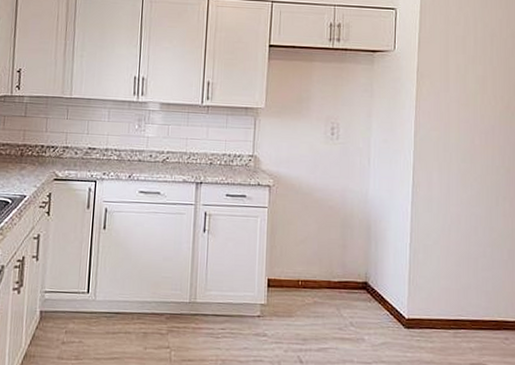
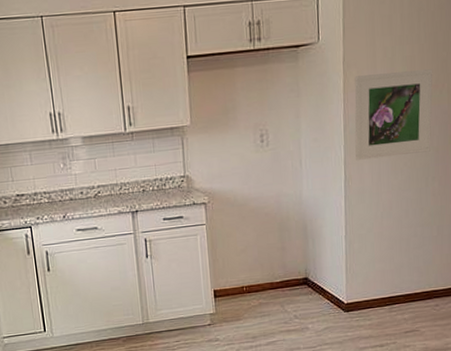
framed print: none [425,87,505,171] -> present [354,69,433,160]

